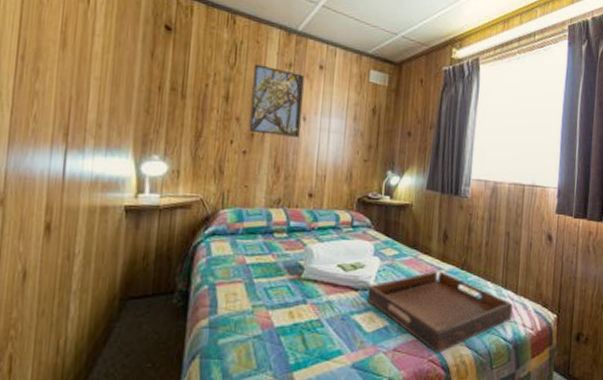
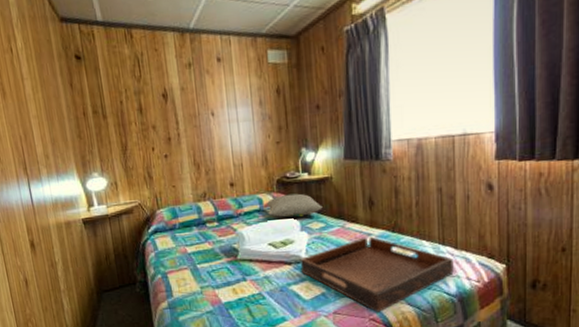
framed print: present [249,64,305,137] -> none [158,71,211,137]
pillow: none [343,215,399,242] -> present [266,193,323,218]

